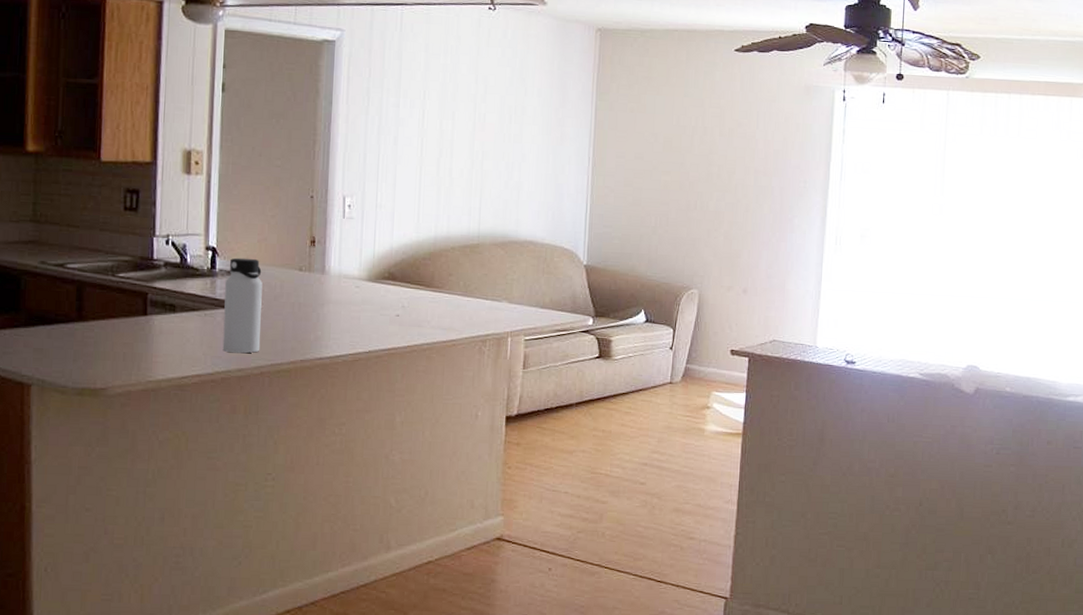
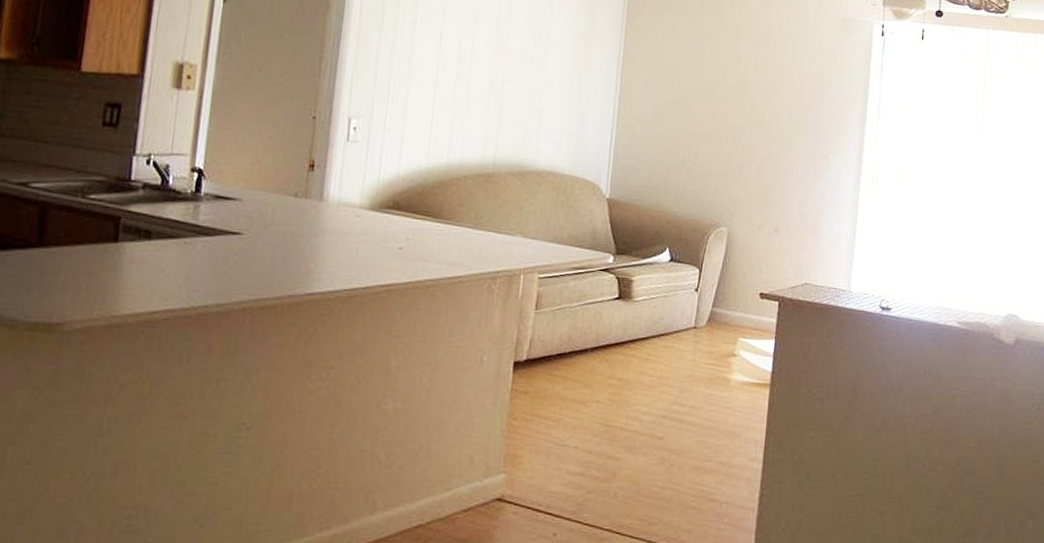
water bottle: present [222,257,263,354] -> none [201,180,252,287]

